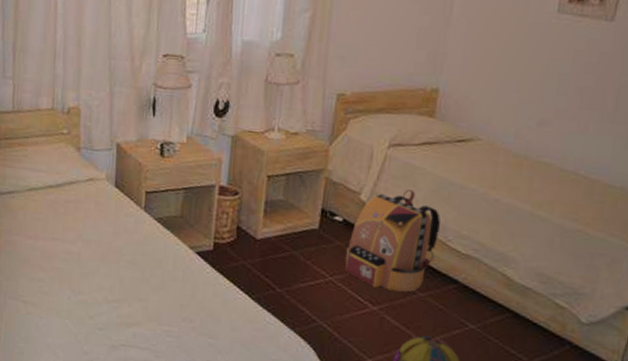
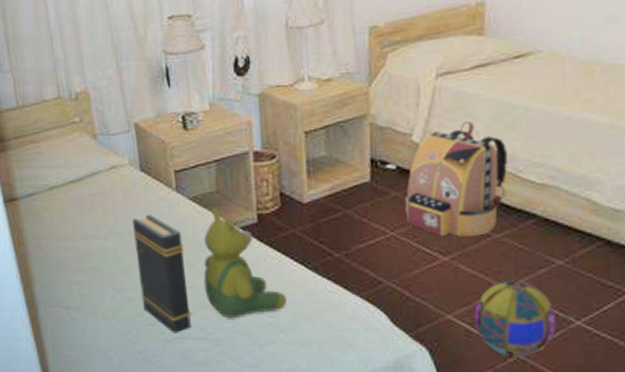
book: none [95,227,143,341] -> present [133,214,191,333]
teddy bear: none [155,230,229,334] -> present [204,207,287,319]

